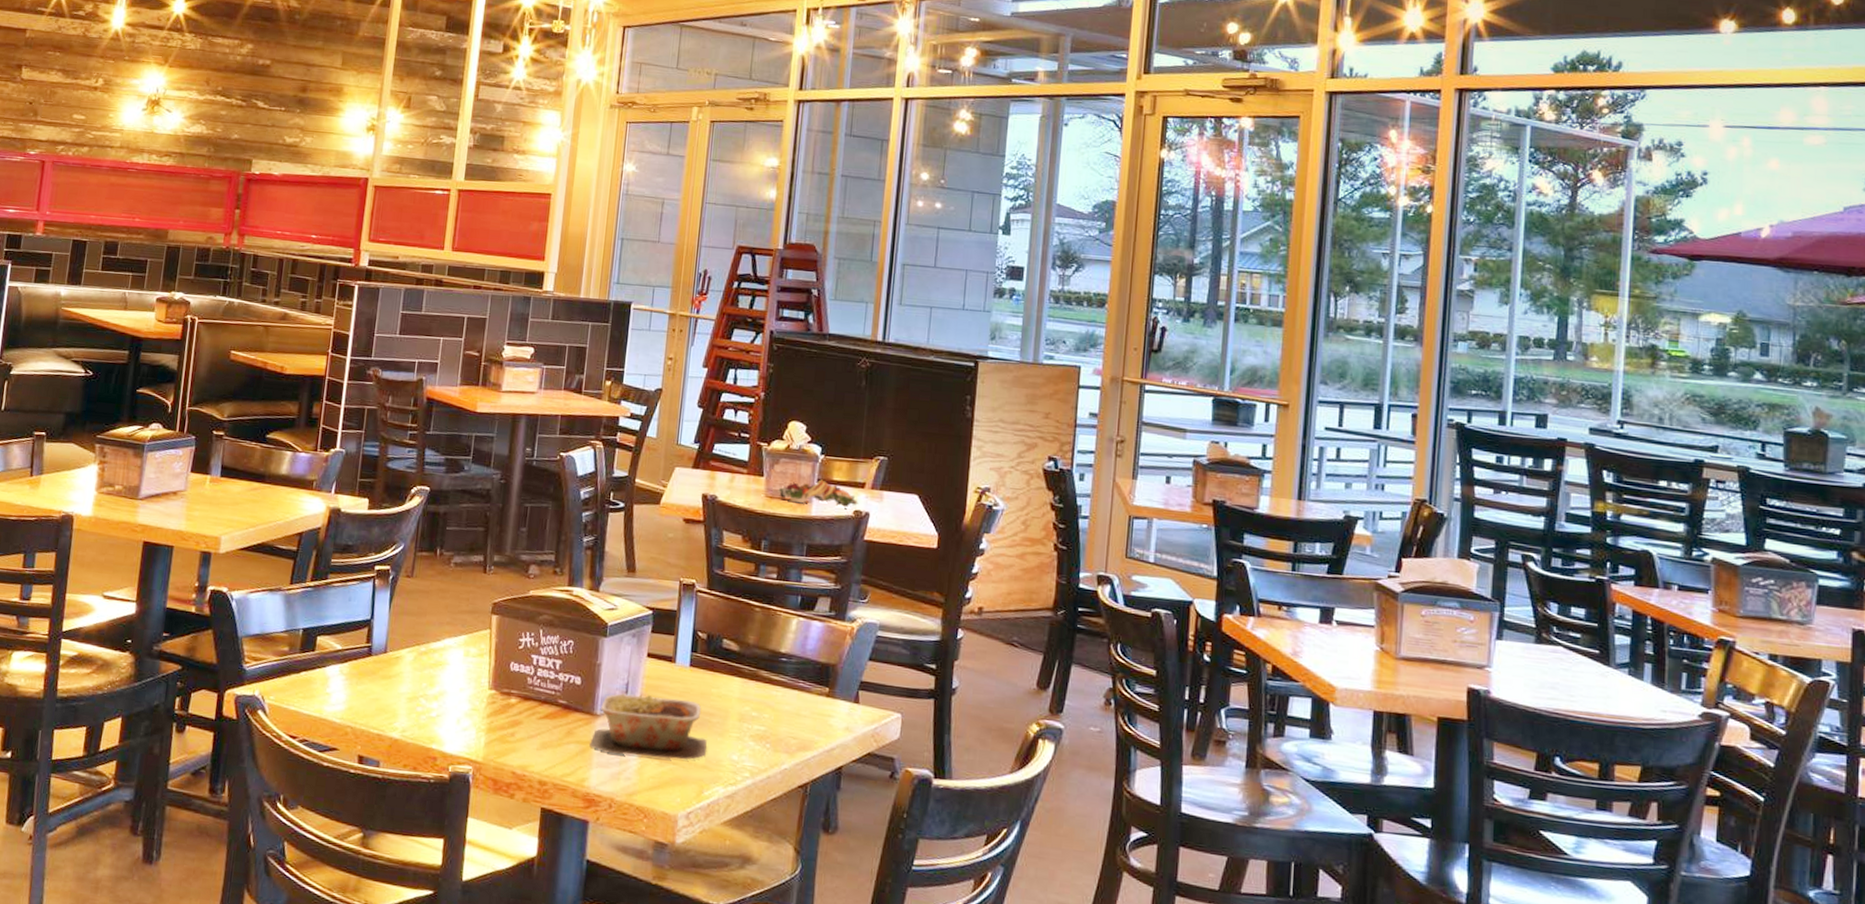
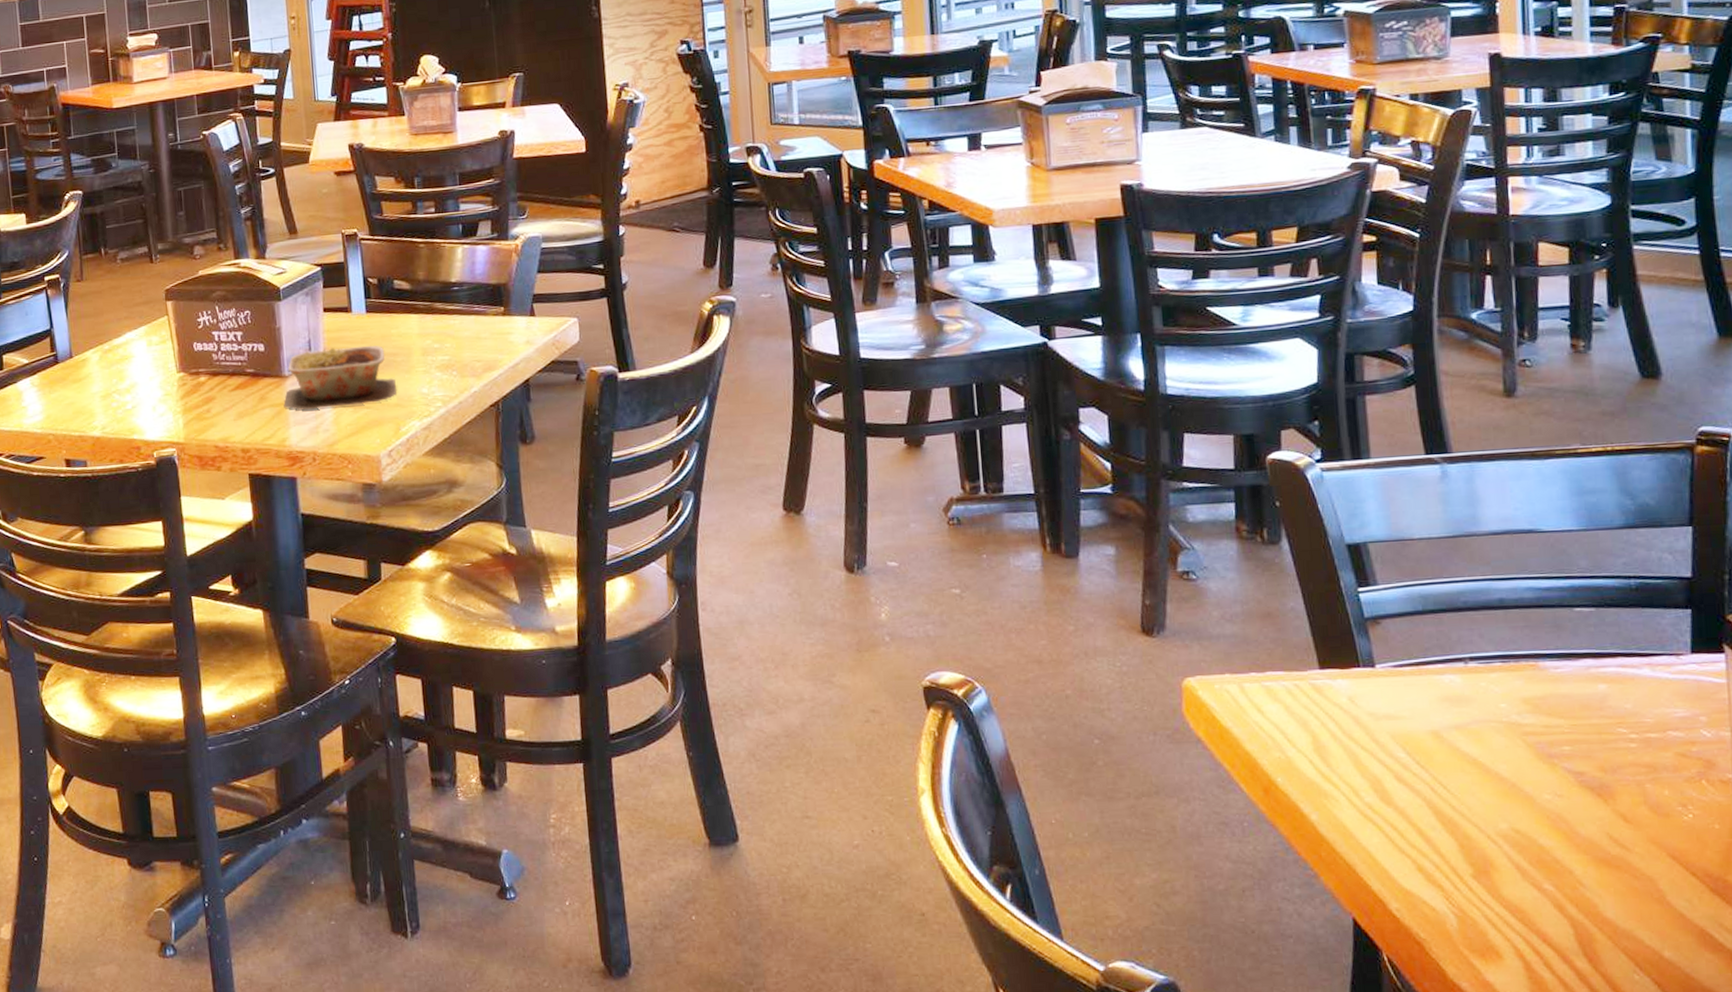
salad: present [777,479,858,508] -> none [421,107,502,135]

